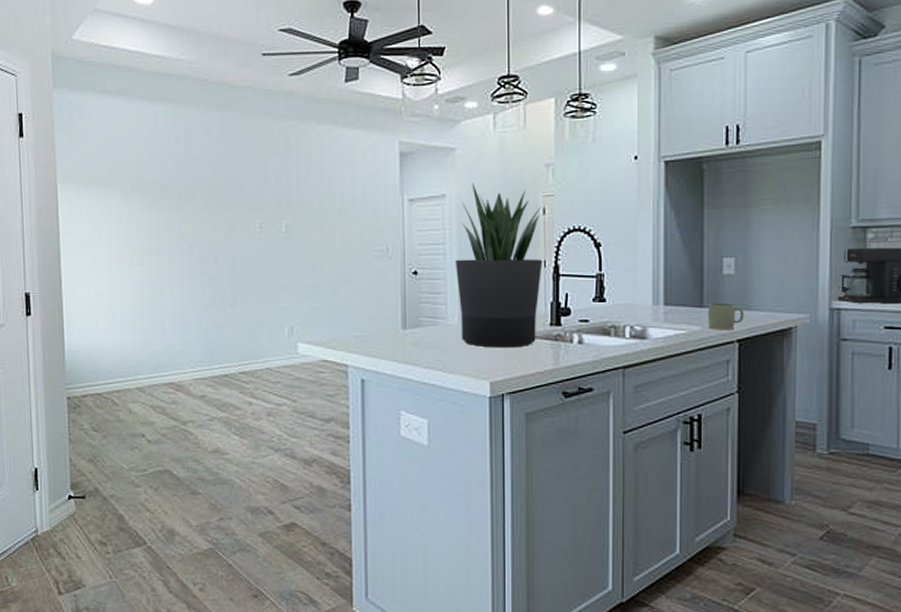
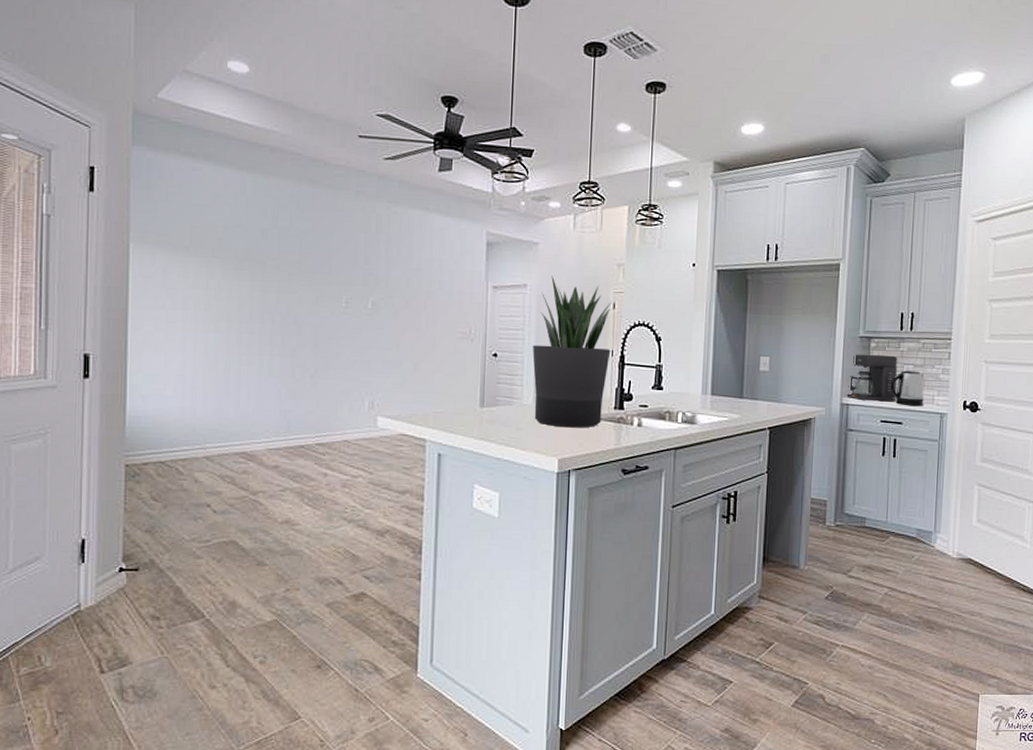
mug: present [707,303,744,330] -> none [745,395,775,419]

